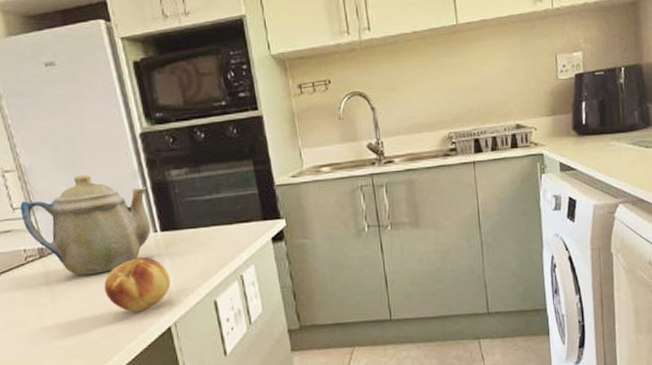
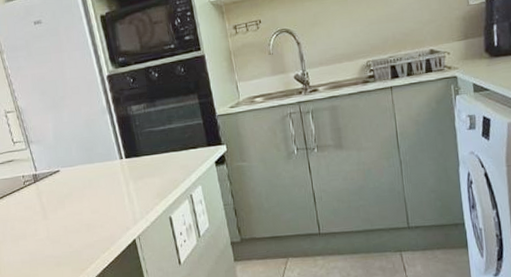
teapot: present [20,175,151,275] -> none [19,112,118,196]
fruit: present [104,257,171,312] -> none [83,180,134,227]

